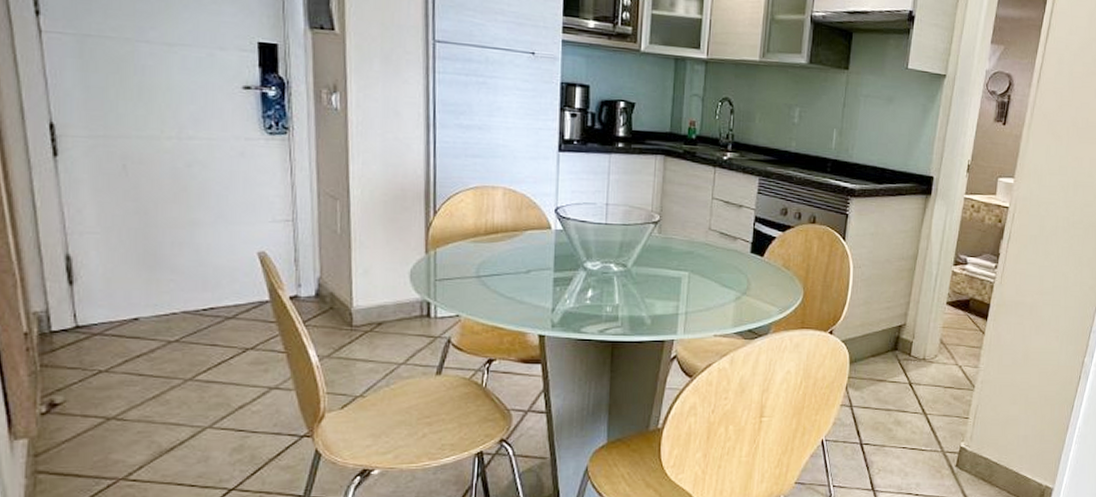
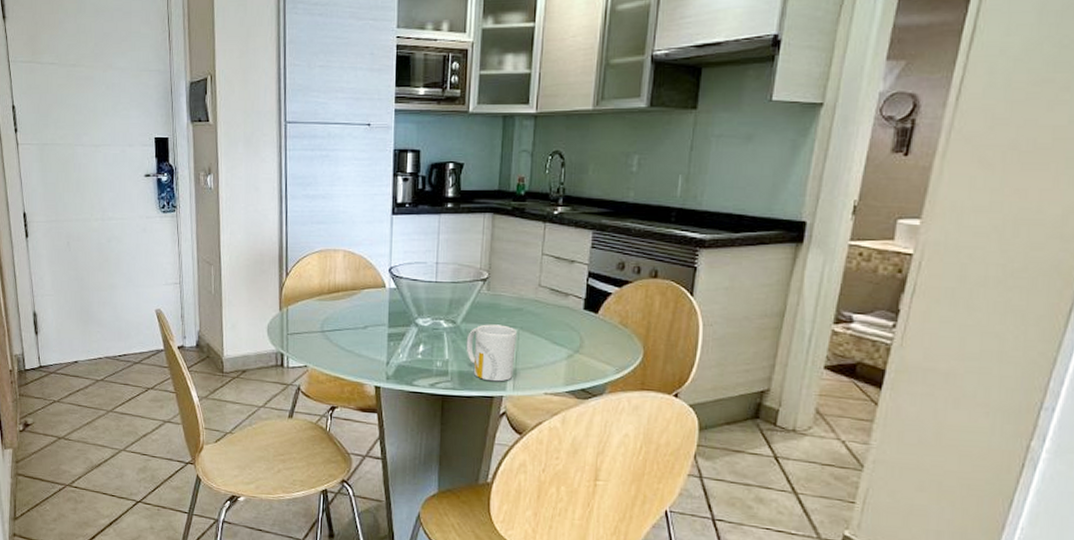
mug: none [637,267,688,326] -> present [466,324,517,382]

